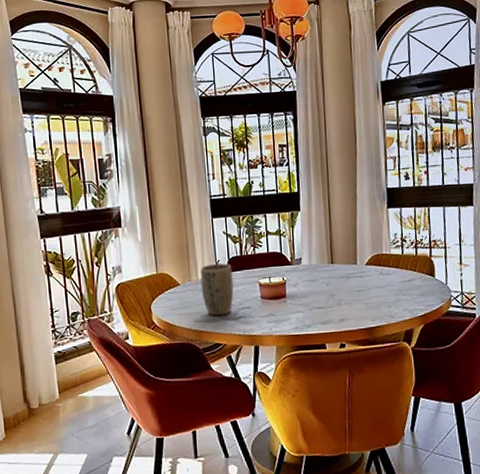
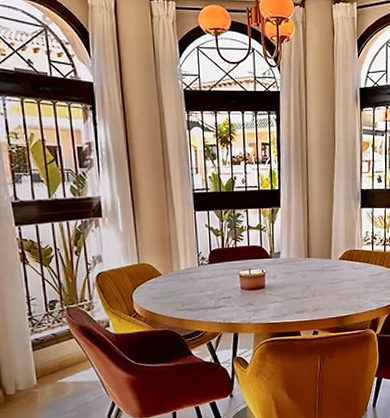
plant pot: present [200,263,234,316] -> none [182,255,215,305]

